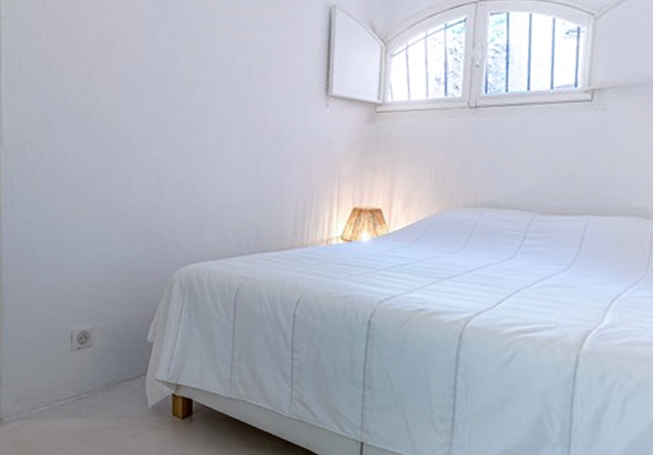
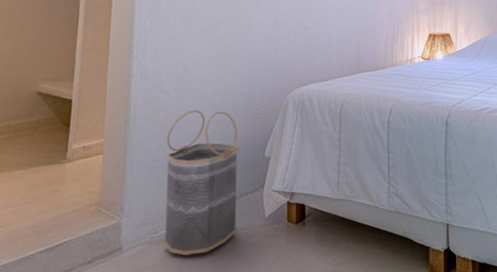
basket: none [41,281,119,436] -> present [163,109,239,256]

